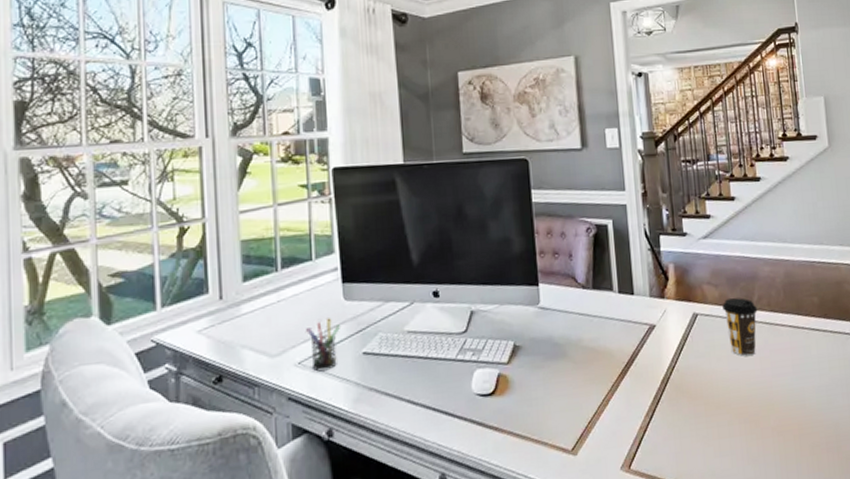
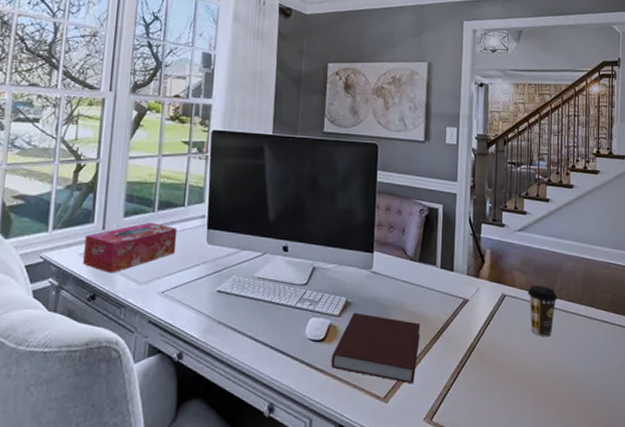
tissue box: none [201,283,309,349] -> present [83,222,178,273]
pen holder: present [306,318,340,372] -> none [172,257,201,302]
notebook: none [505,356,605,431] -> present [331,312,421,384]

